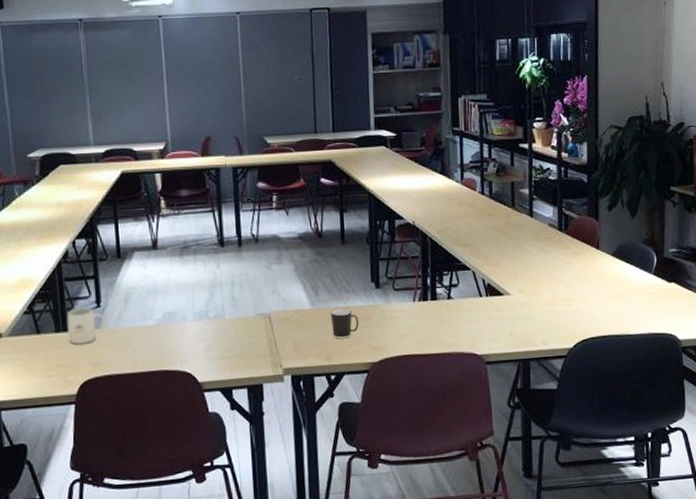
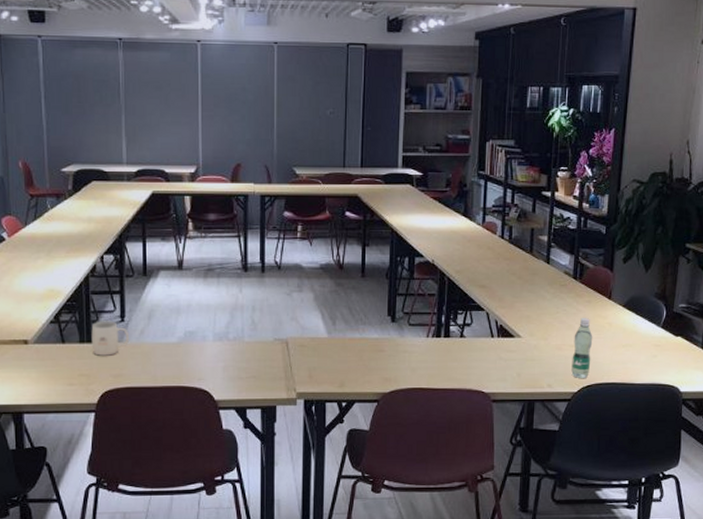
mug: present [330,308,359,339] -> none [345,339,373,368]
bottle: none [564,270,584,333] -> present [571,318,593,378]

